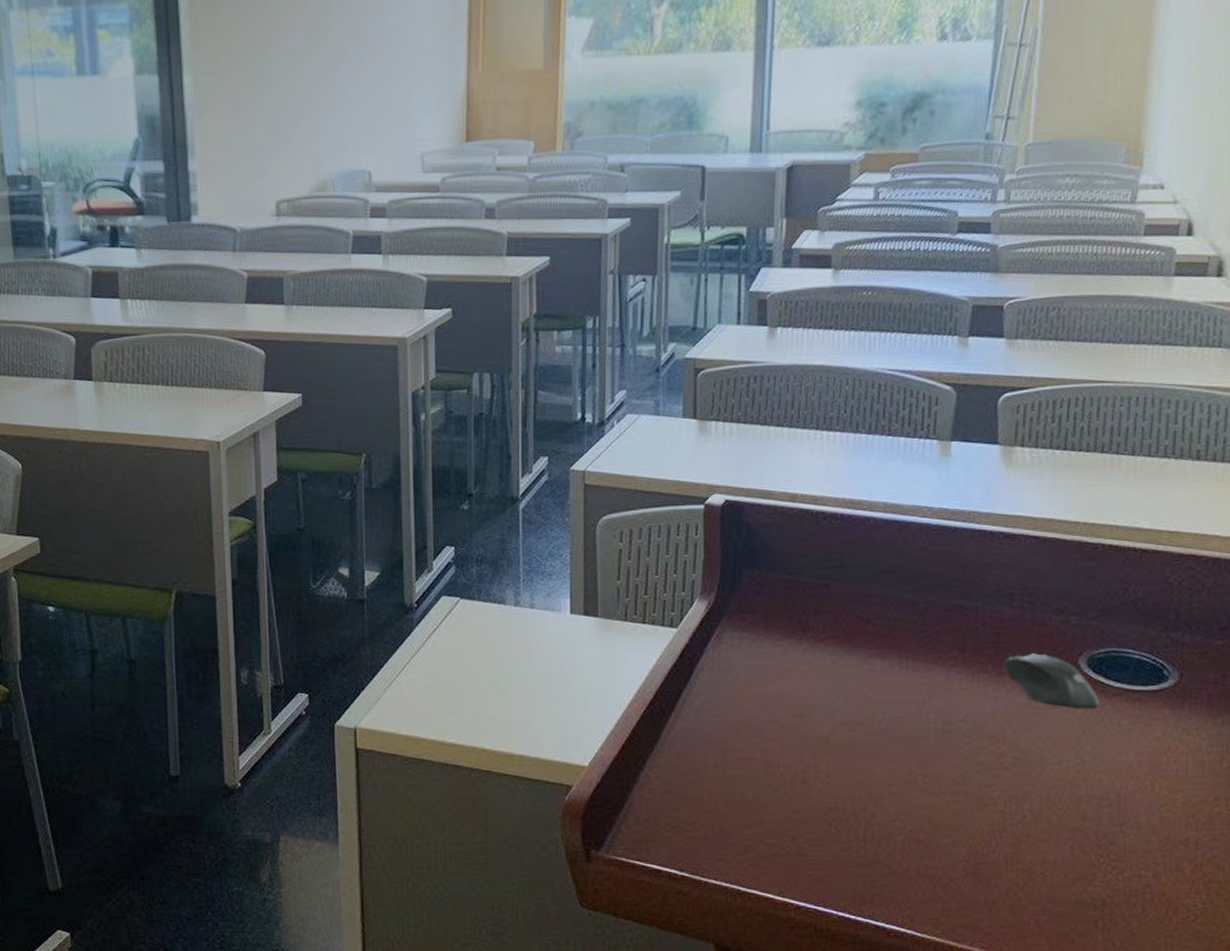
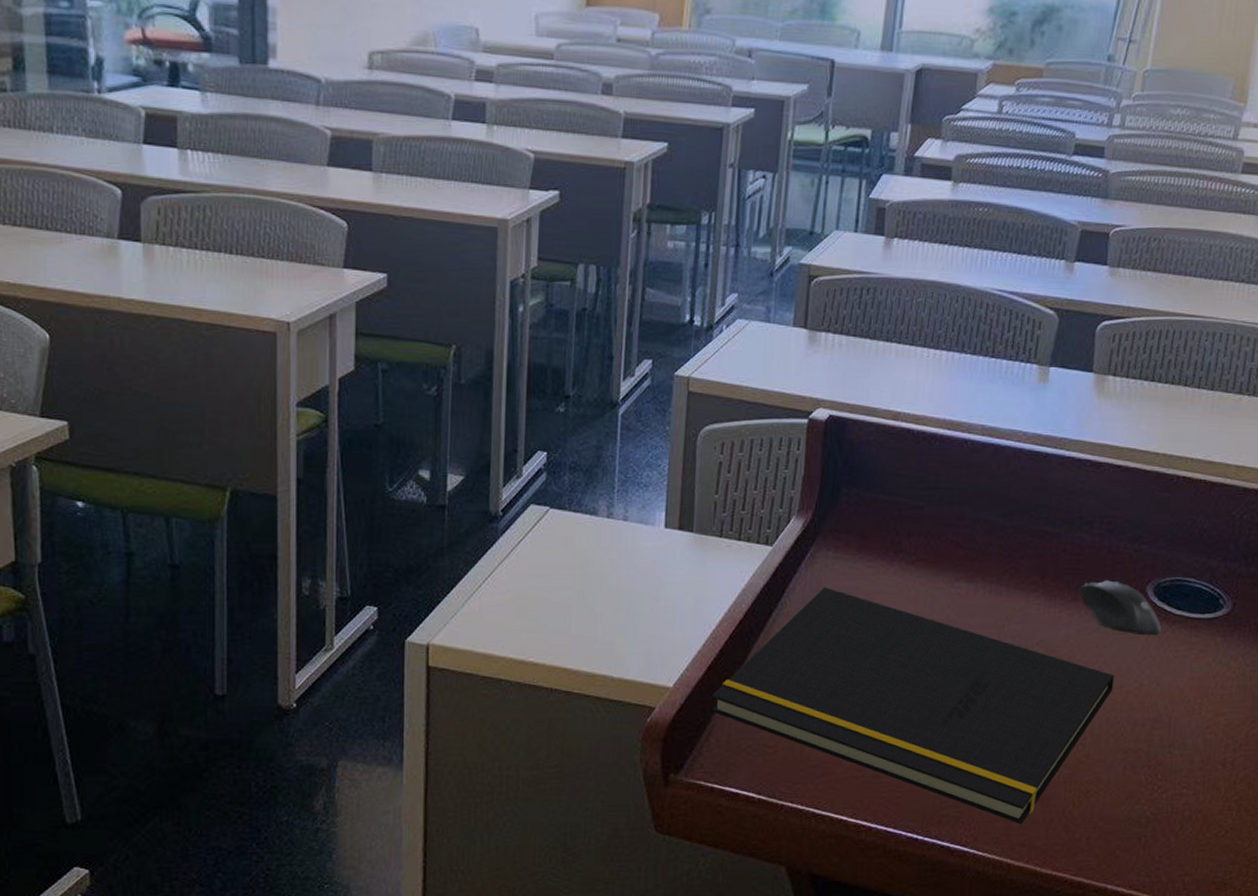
notepad: none [627,667,1051,906] -> present [711,587,1115,825]

